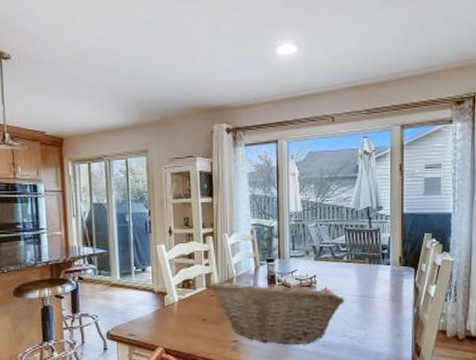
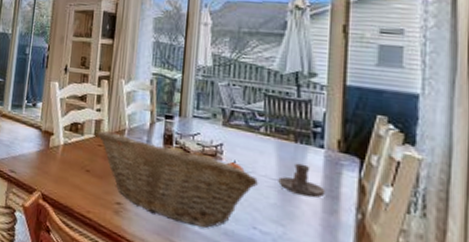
candle holder: none [359,280,392,304] -> present [278,163,326,198]

